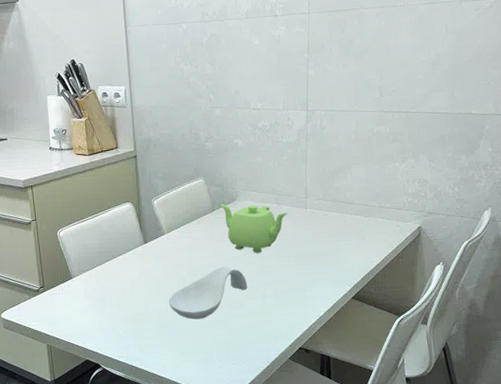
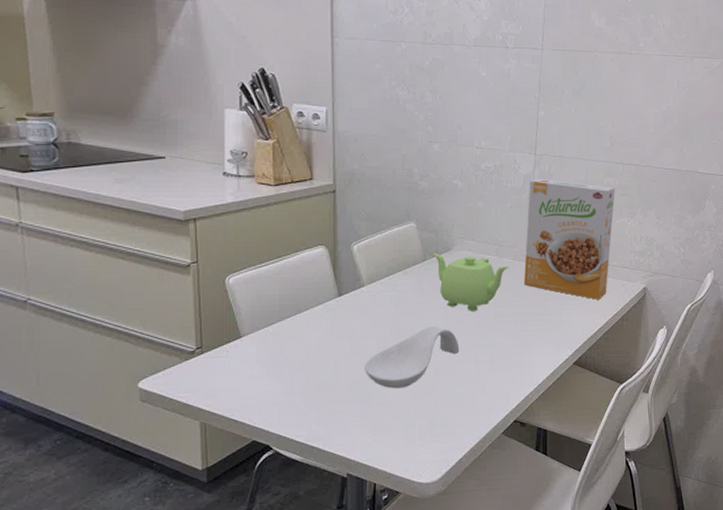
cereal box: none [302,131,386,240] -> present [523,178,615,300]

